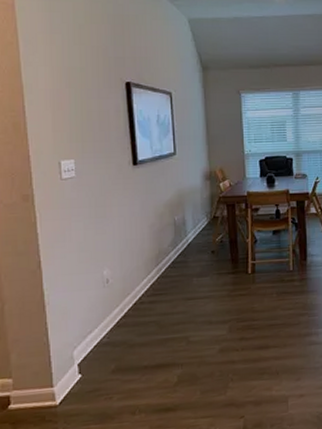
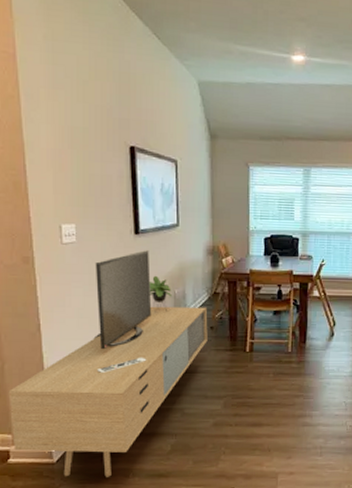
media console: none [8,179,209,419] -> present [8,249,208,477]

